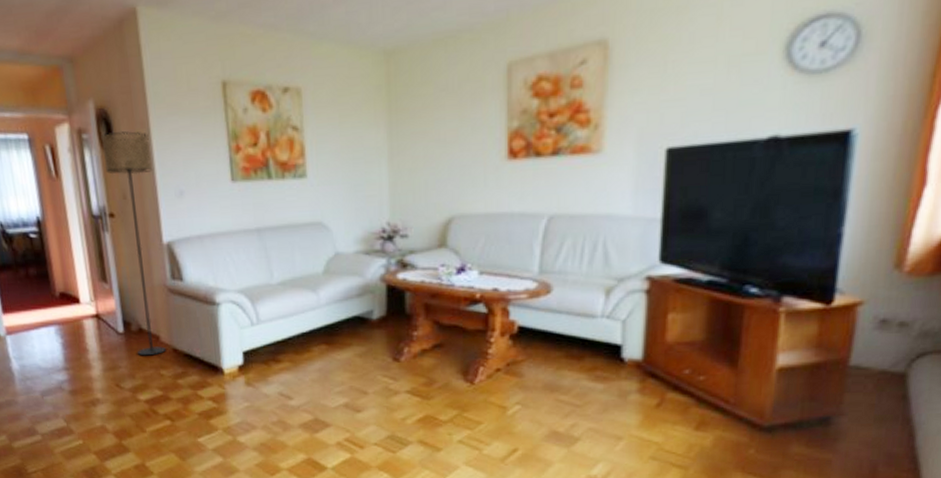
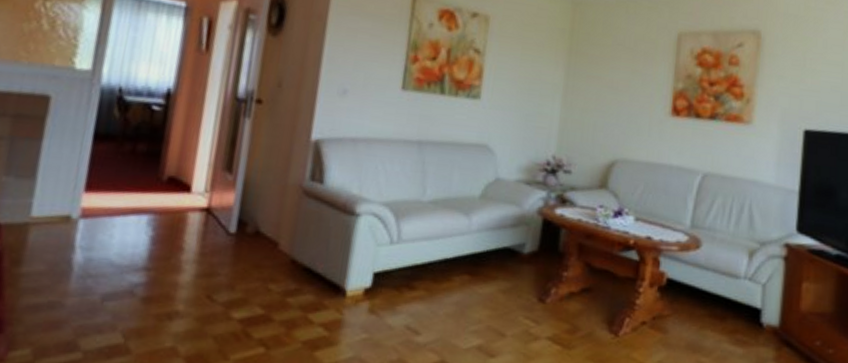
floor lamp: present [101,131,166,356] -> none [245,18,324,265]

